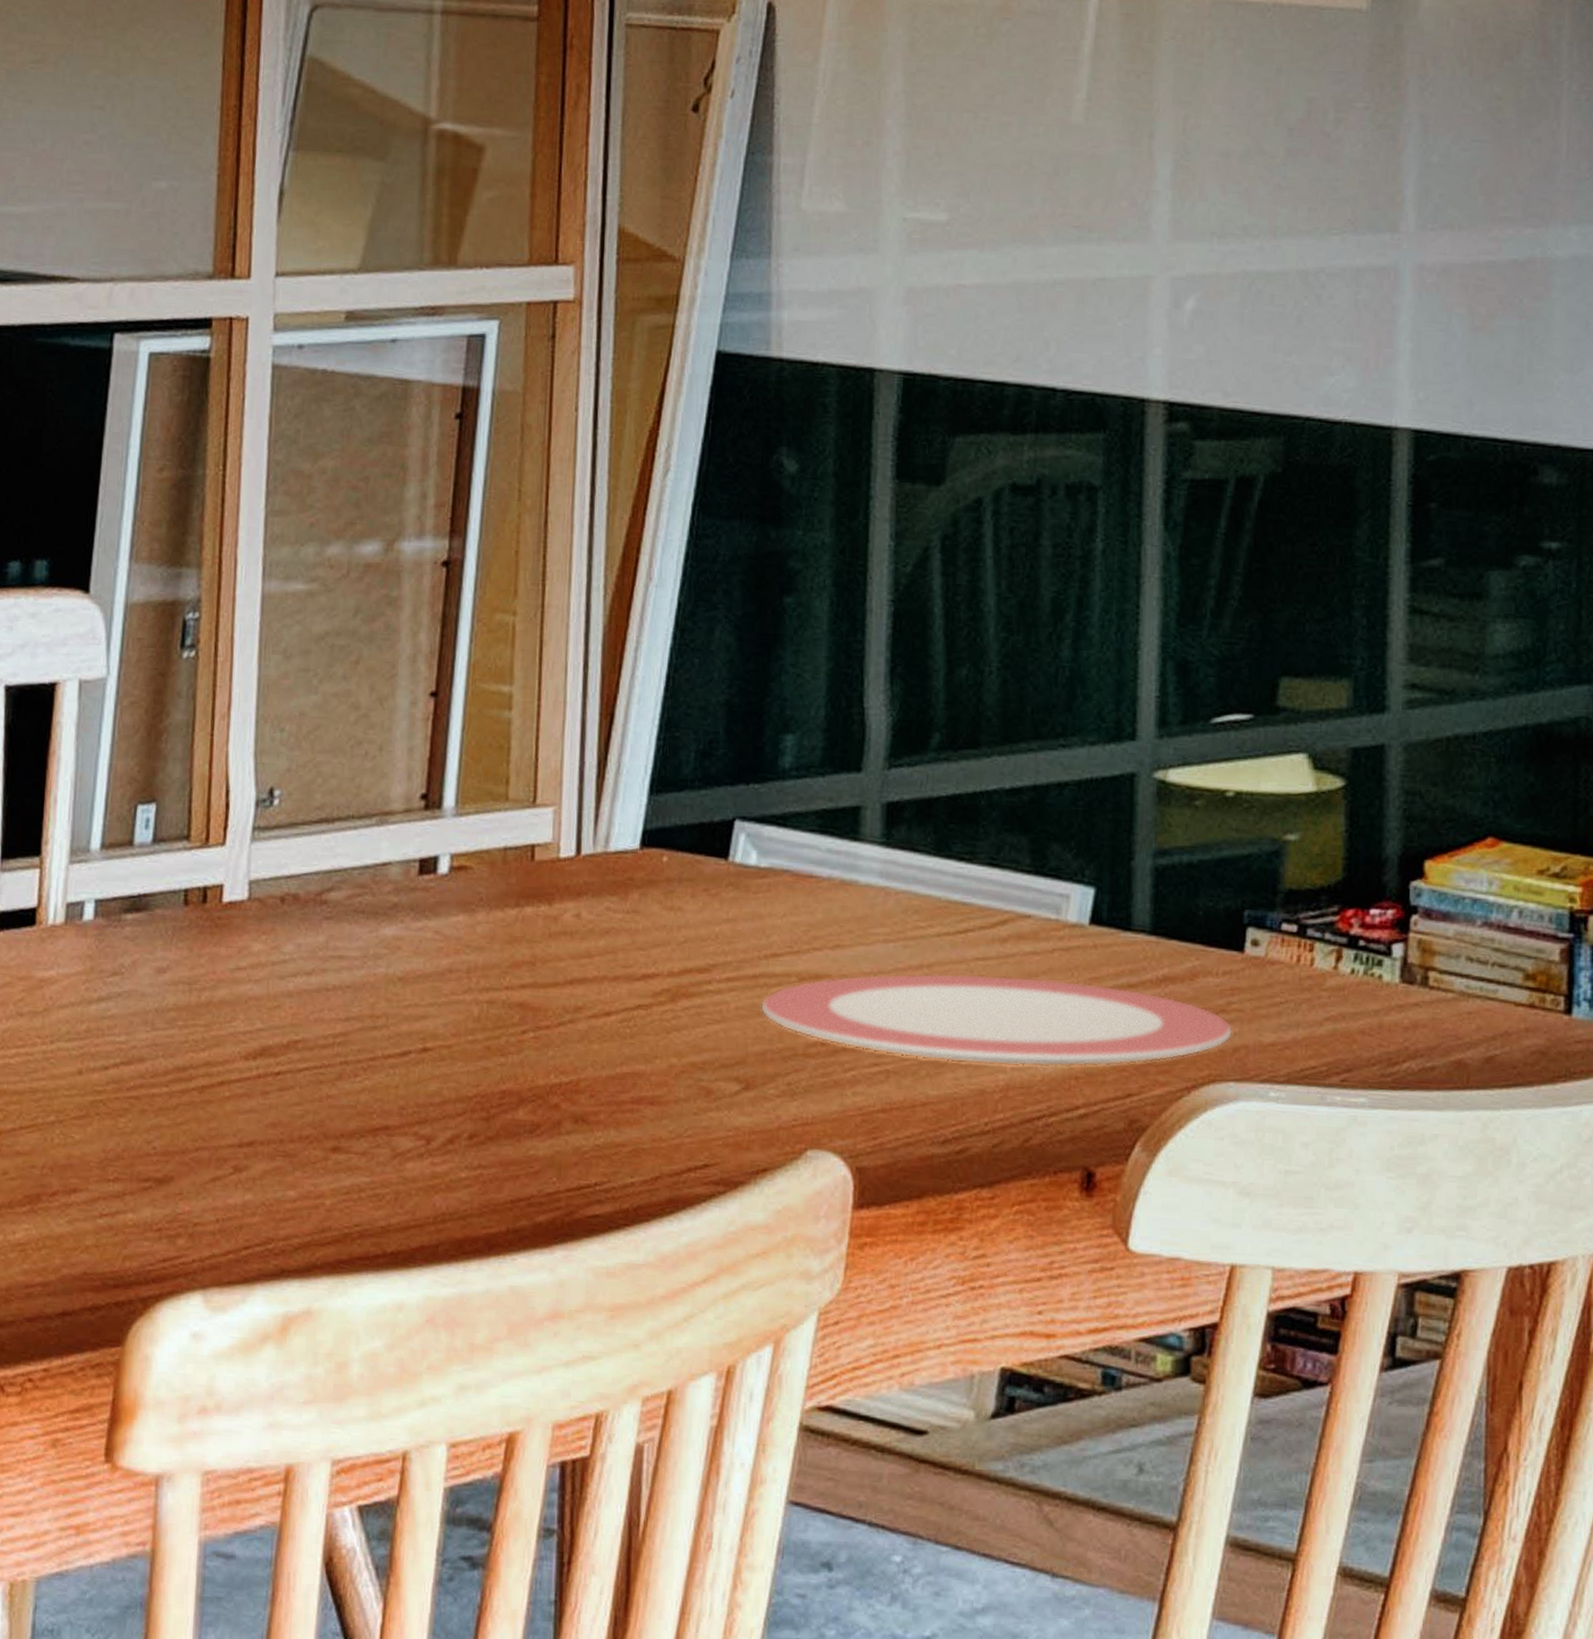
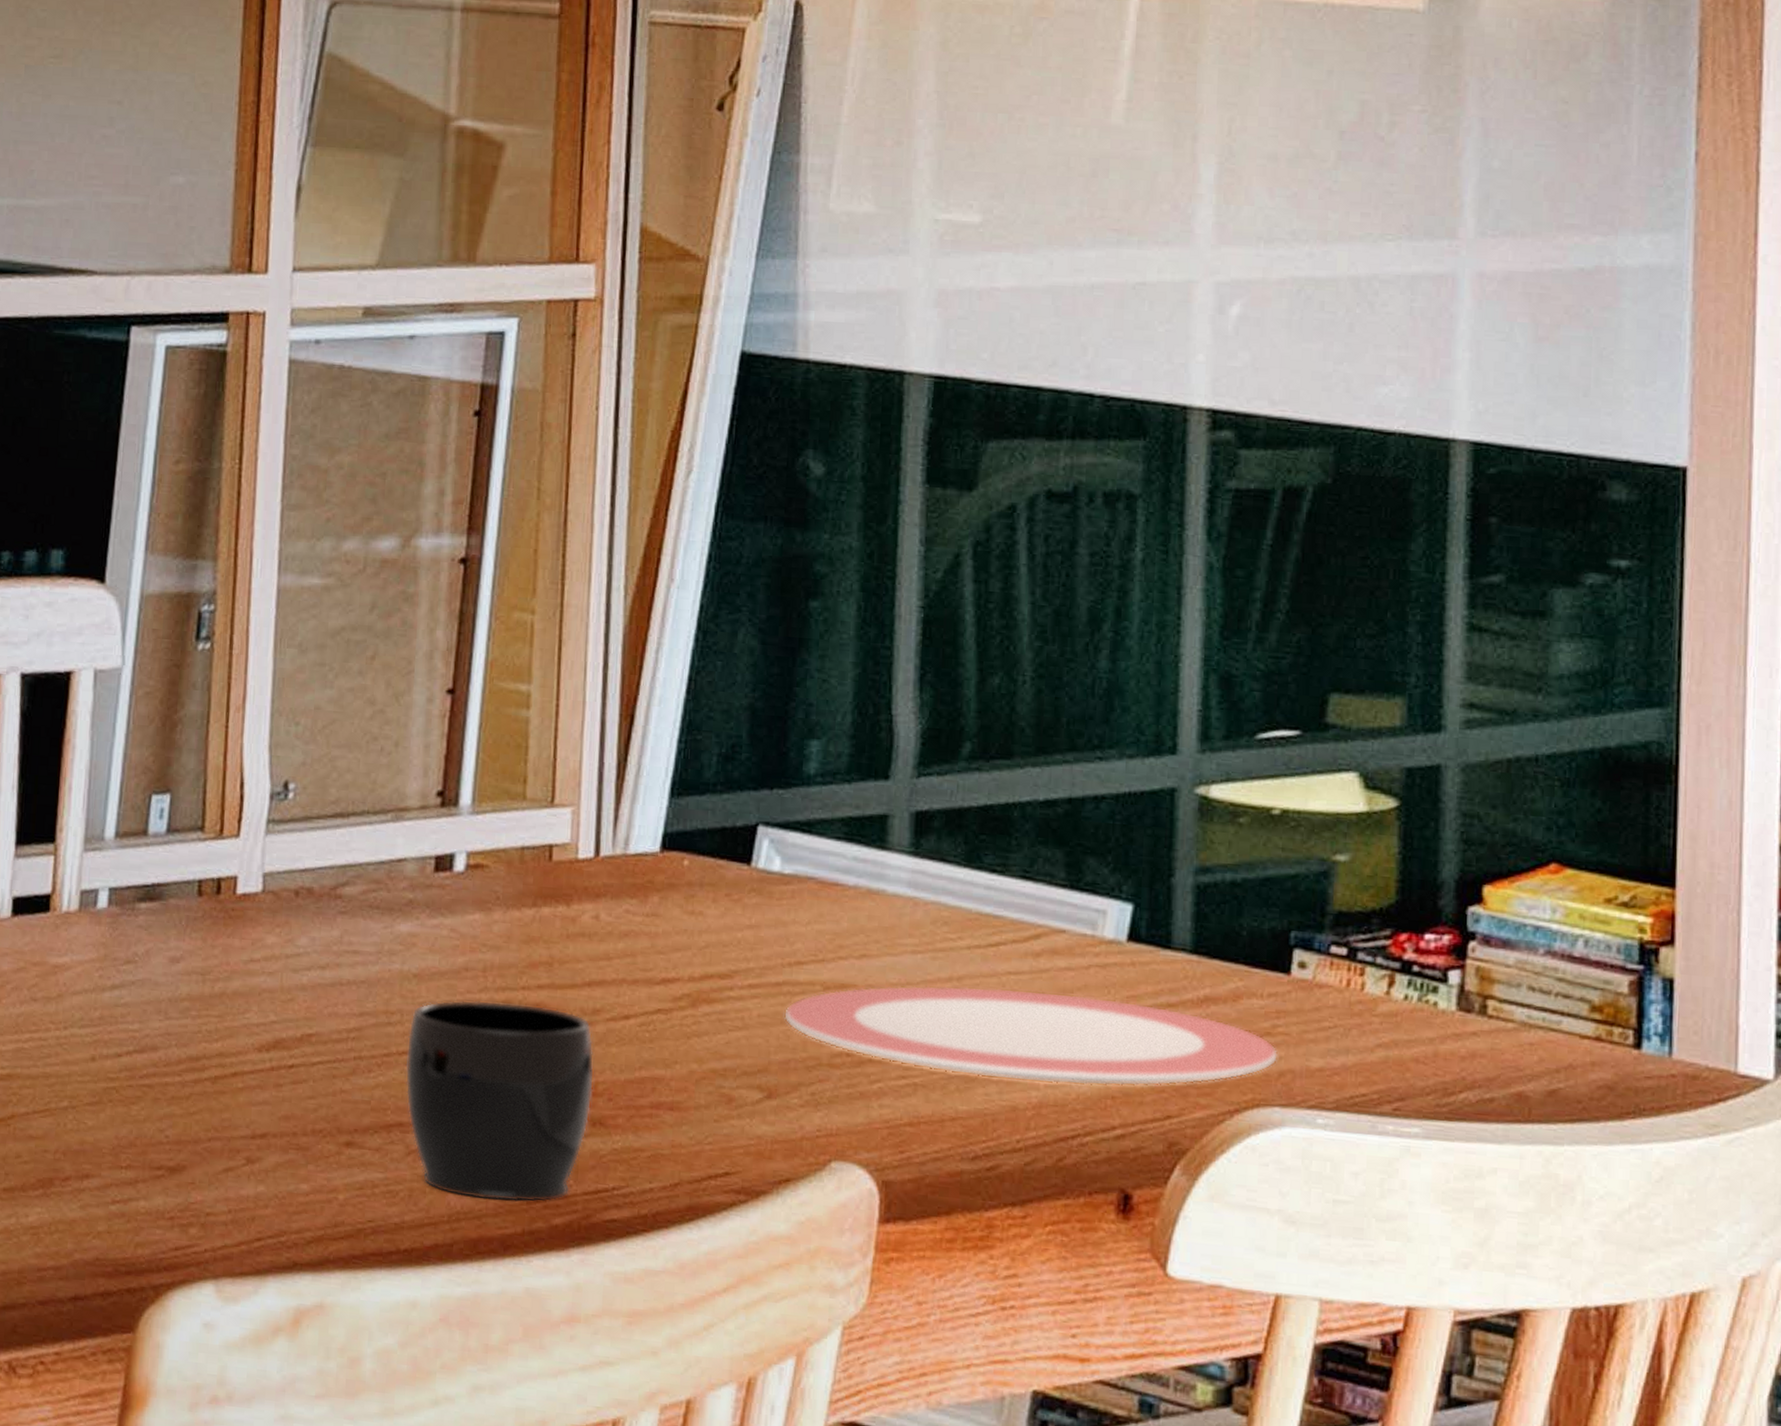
mug: none [390,1001,577,1201] -> present [405,1000,594,1202]

